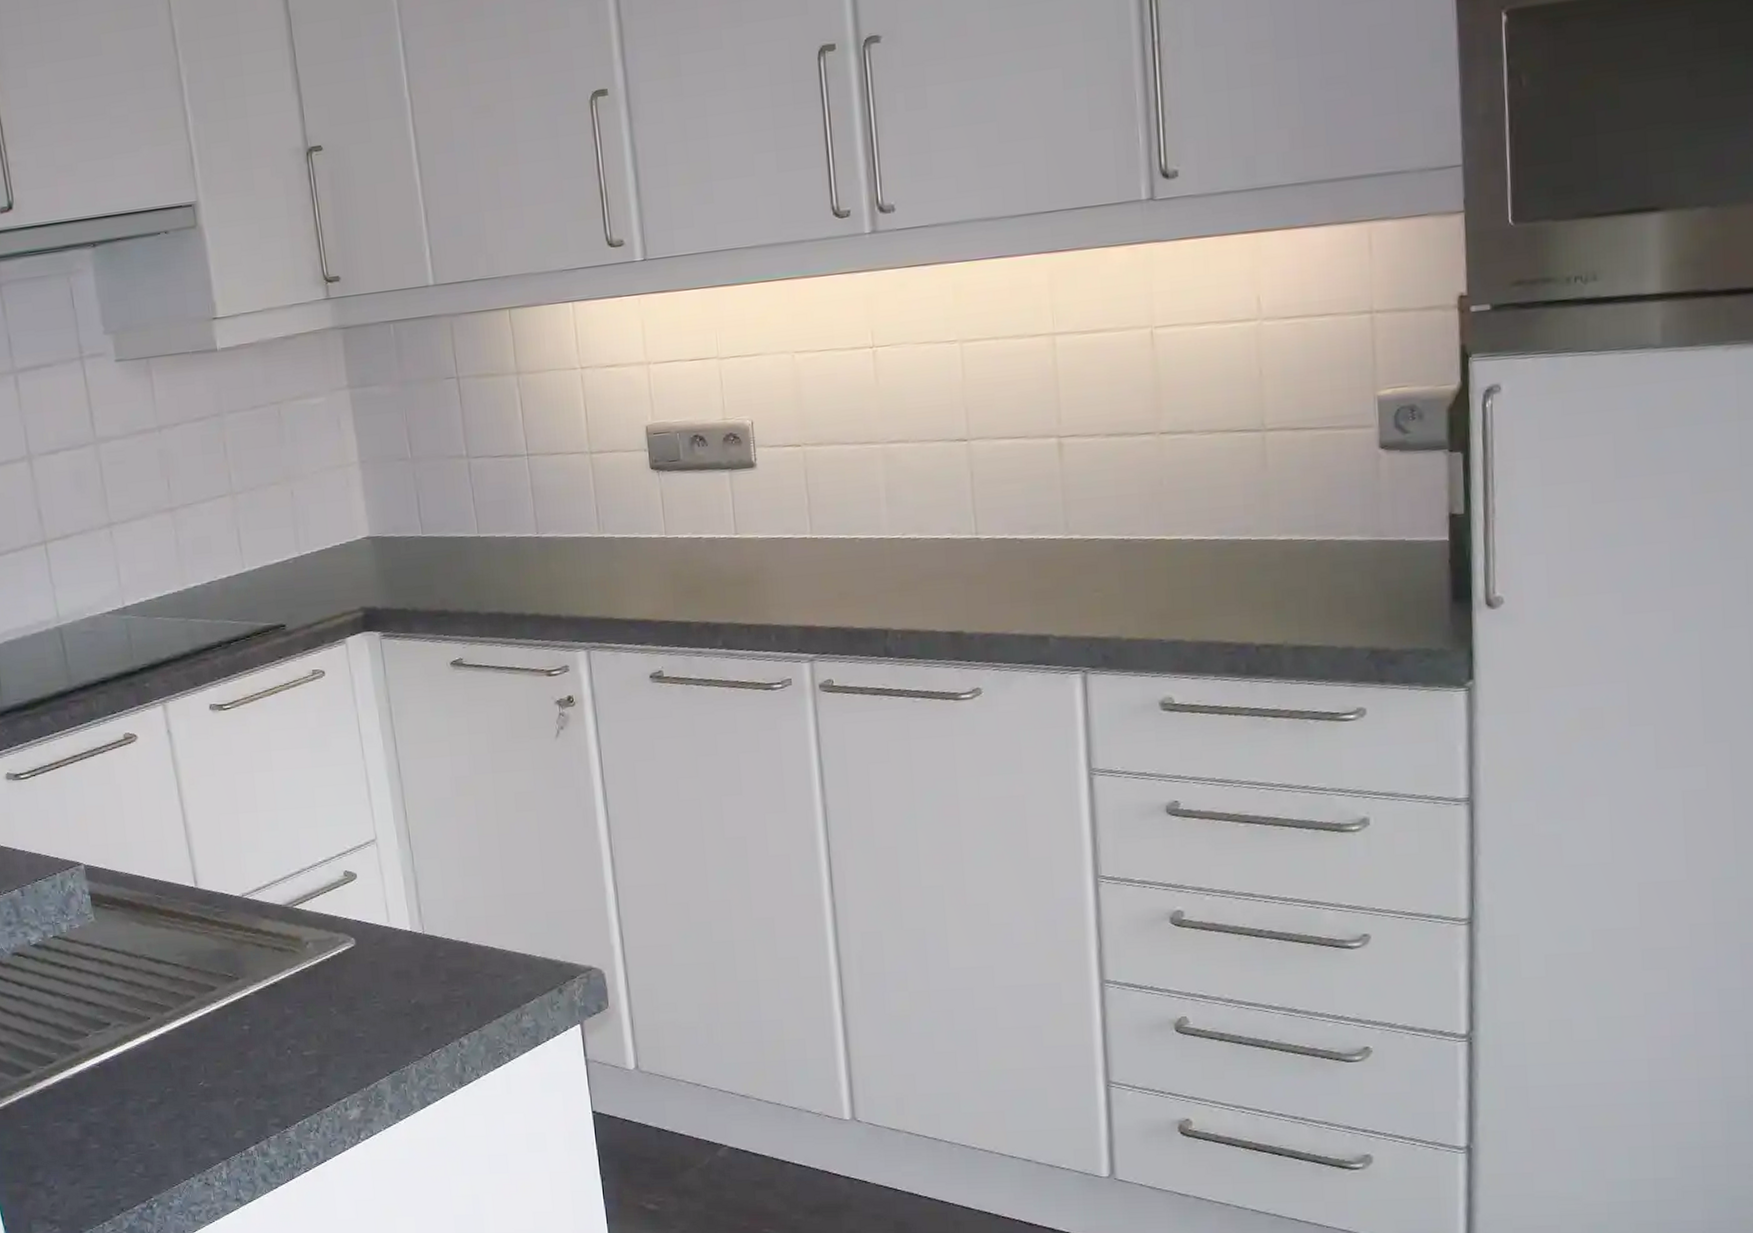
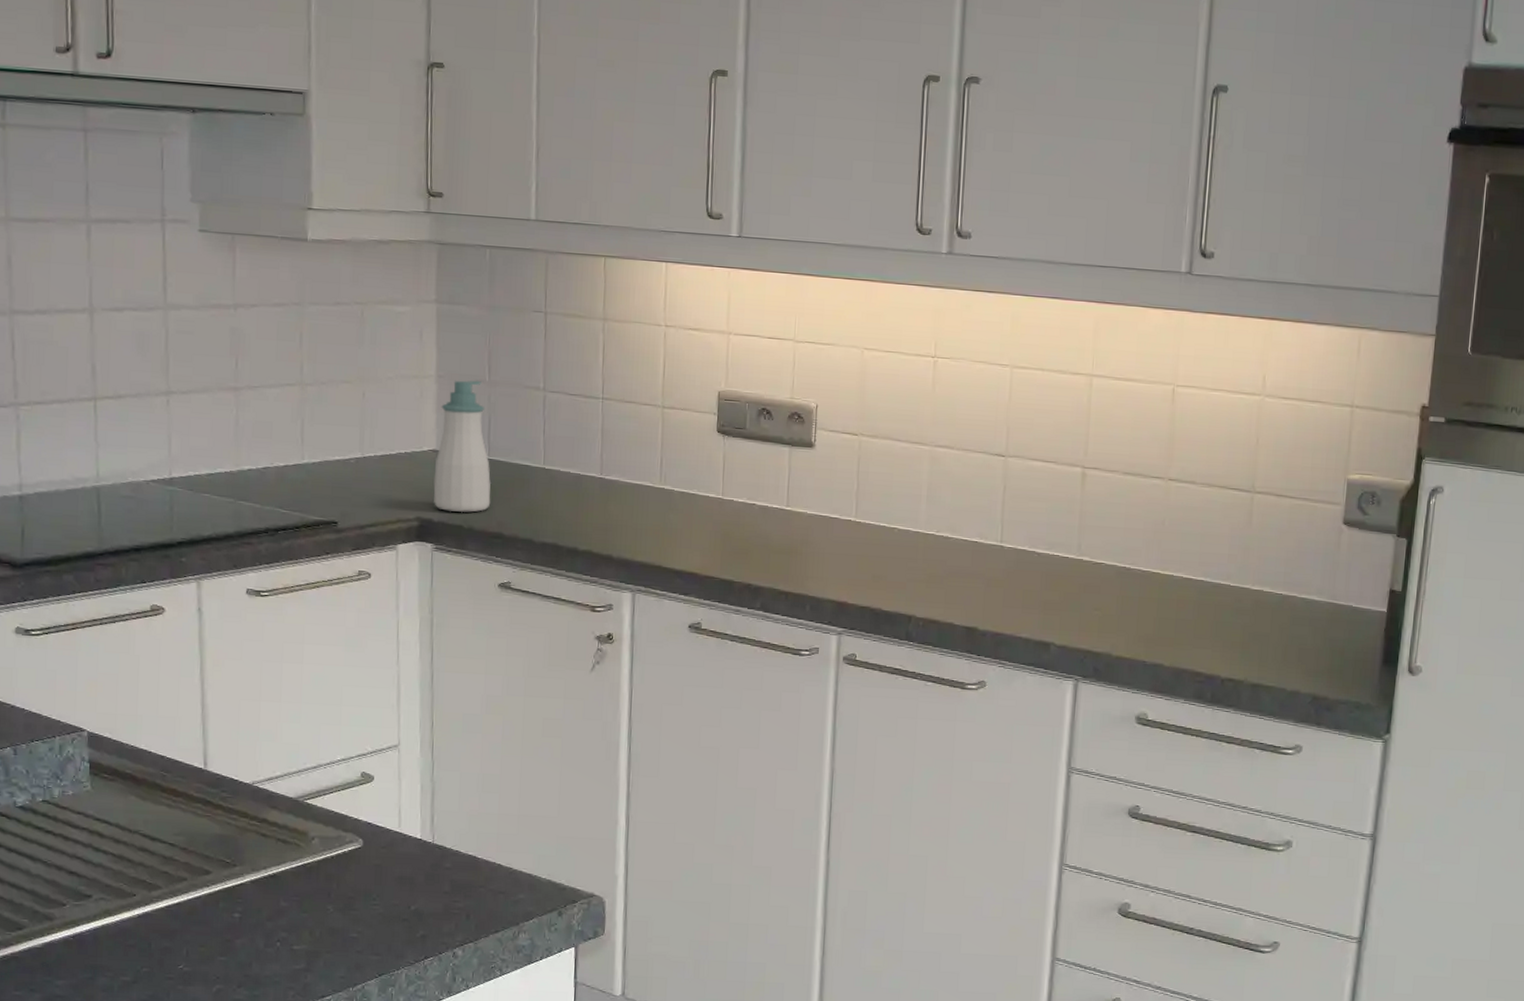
soap bottle: none [368,460,431,597] -> present [433,380,491,513]

